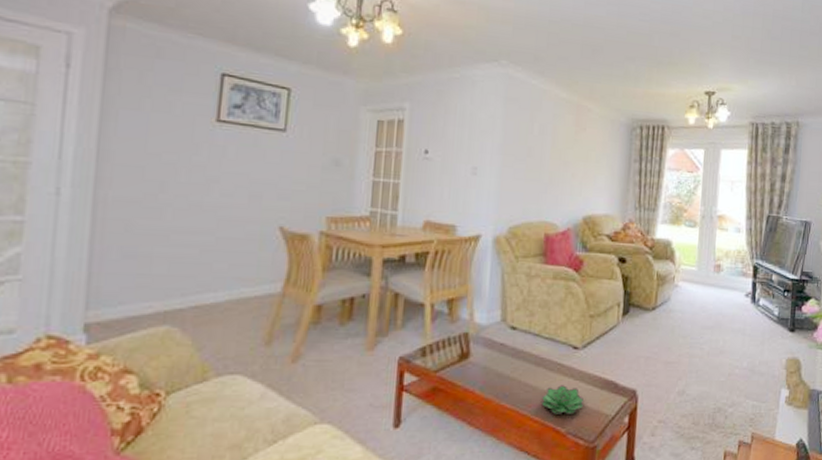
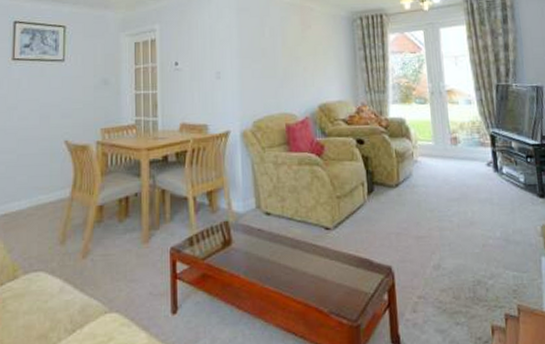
succulent plant: present [541,385,585,414] -> none [302,265,343,295]

